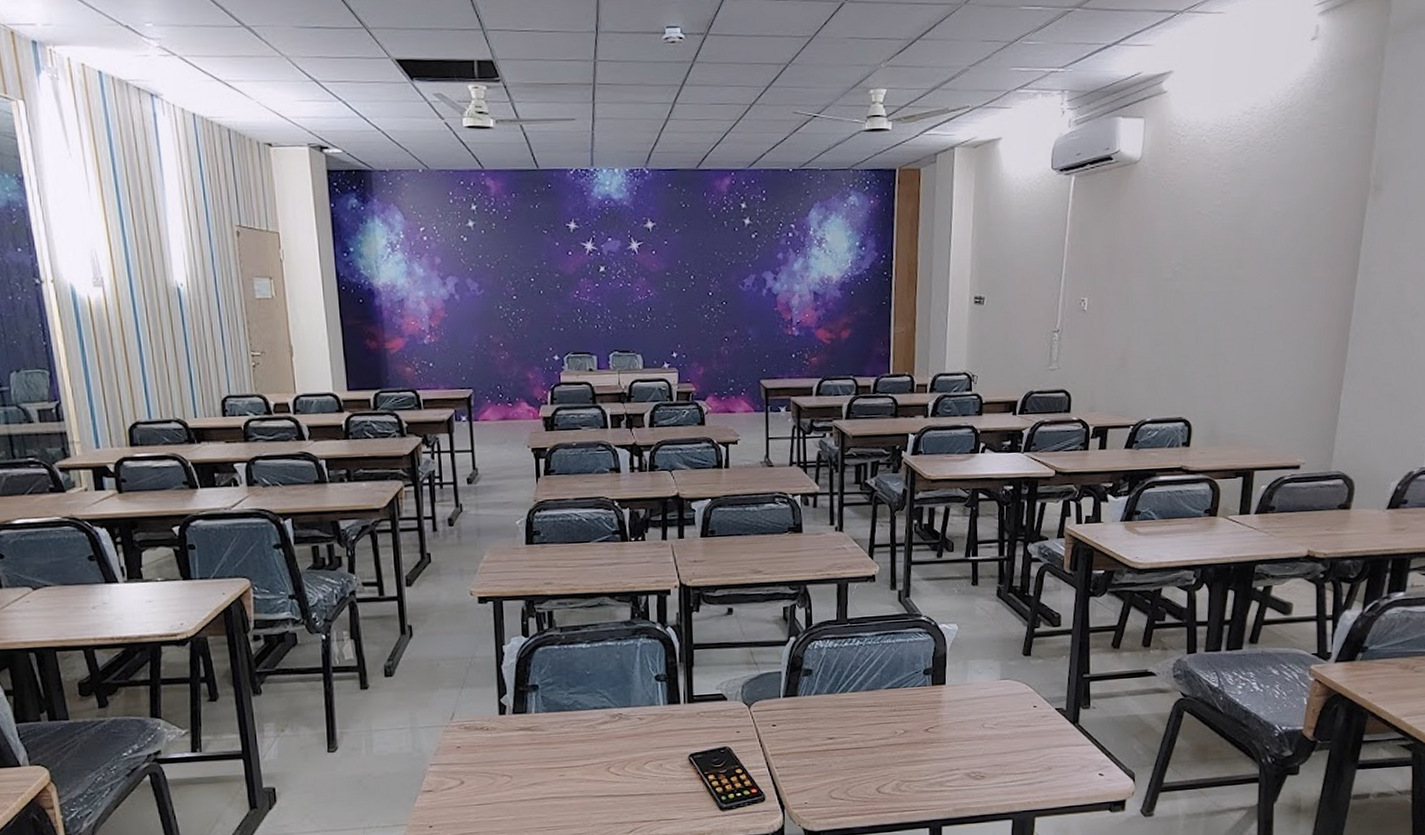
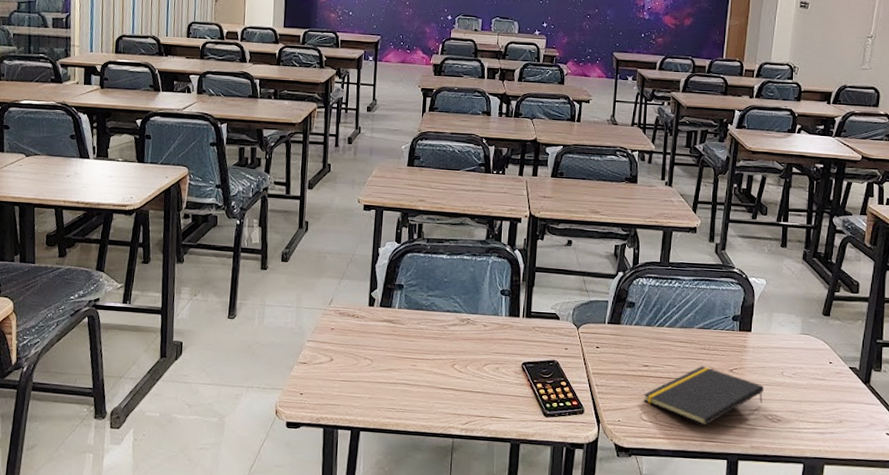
notepad: none [830,729,965,794] -> present [643,366,764,426]

